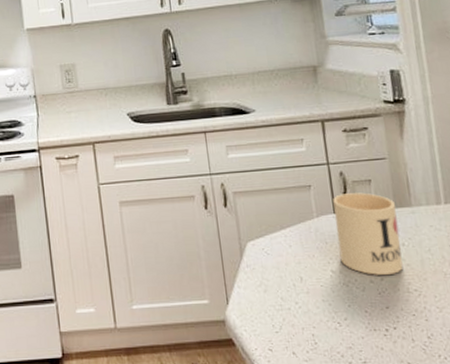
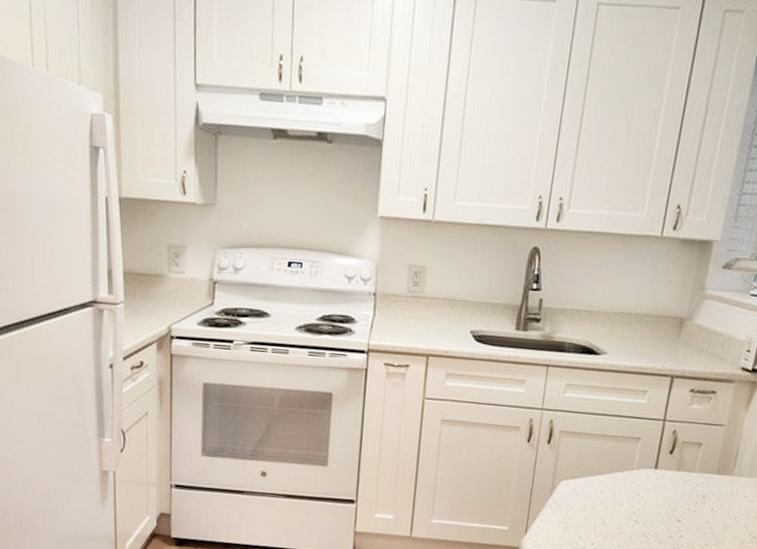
mug: present [333,192,403,275] -> none [647,451,718,534]

